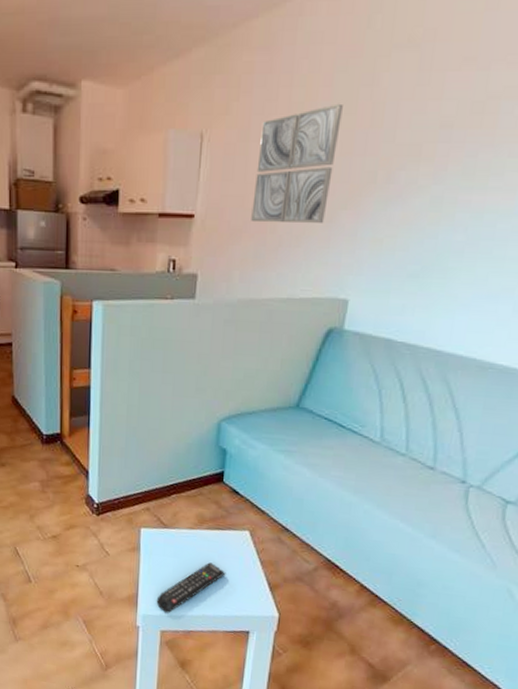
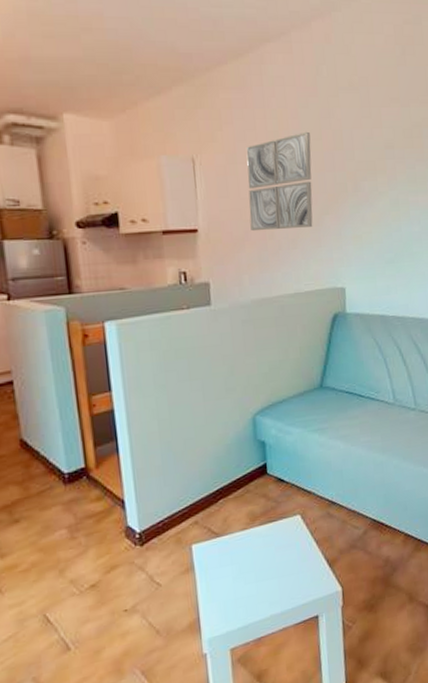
remote control: present [156,562,226,614] -> none [220,558,286,628]

